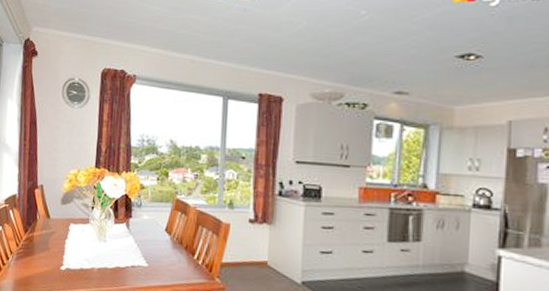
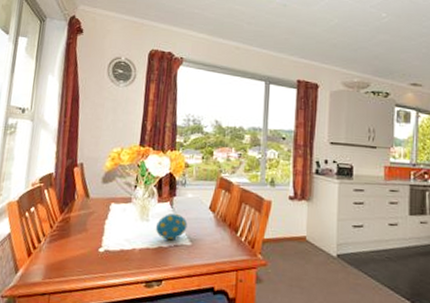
decorative egg: none [112,234,144,261] -> present [155,213,188,240]

